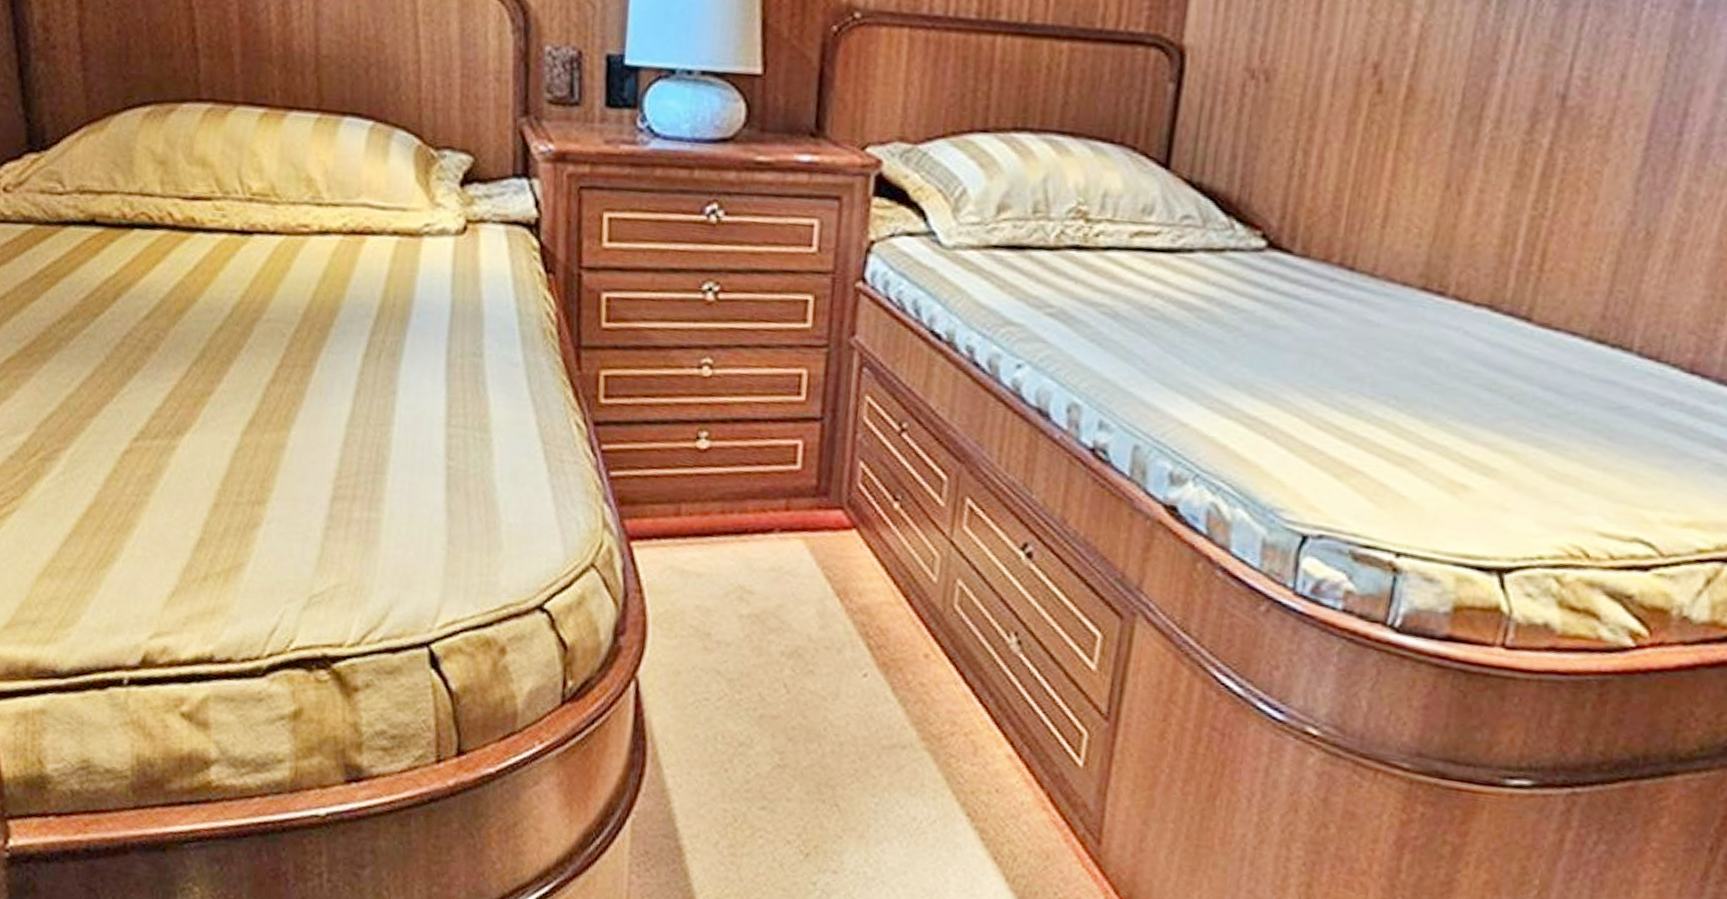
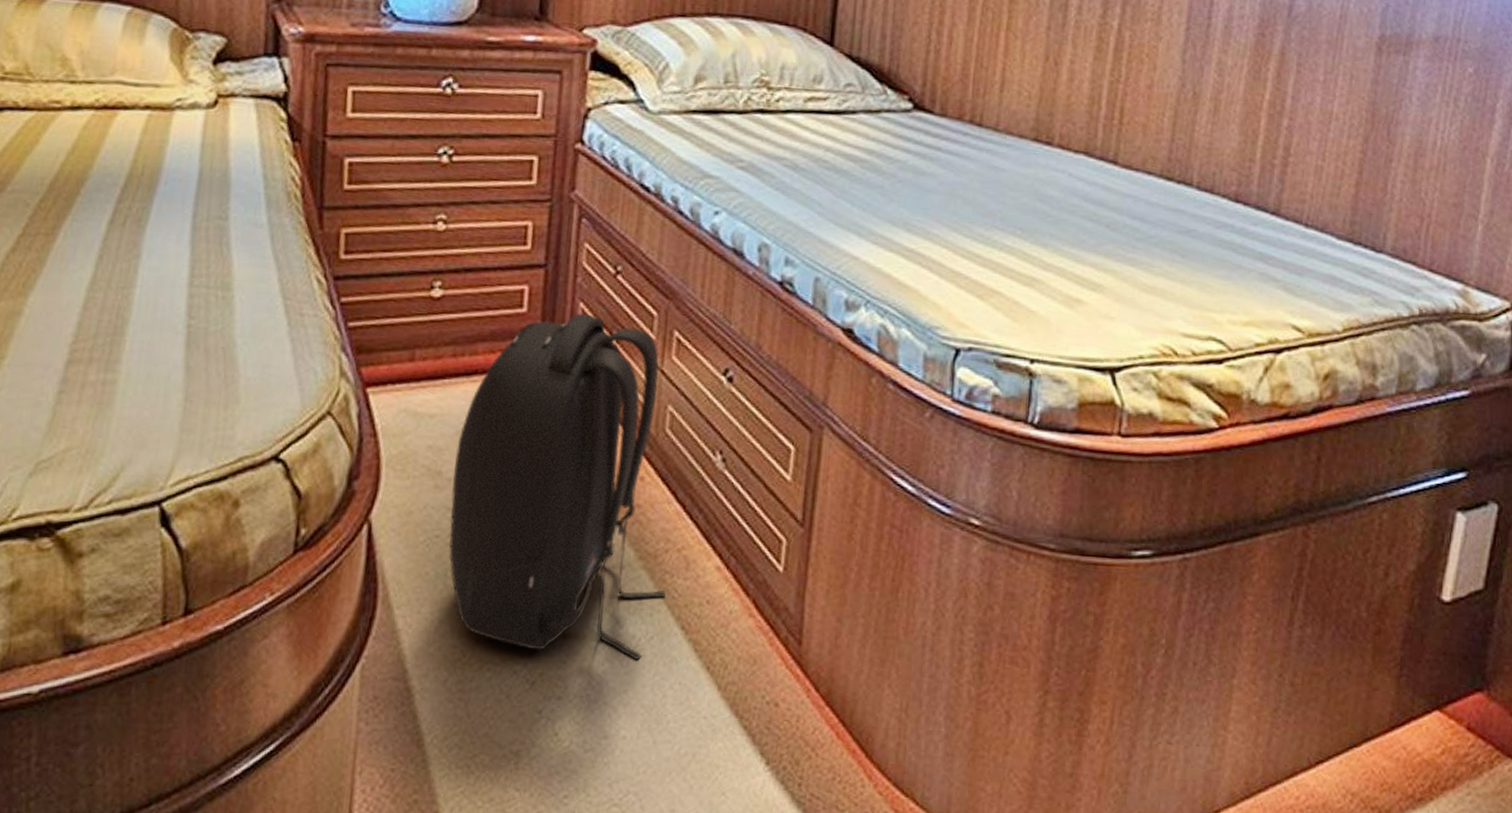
backpack: none [718,472,951,844] -> present [448,312,666,661]

